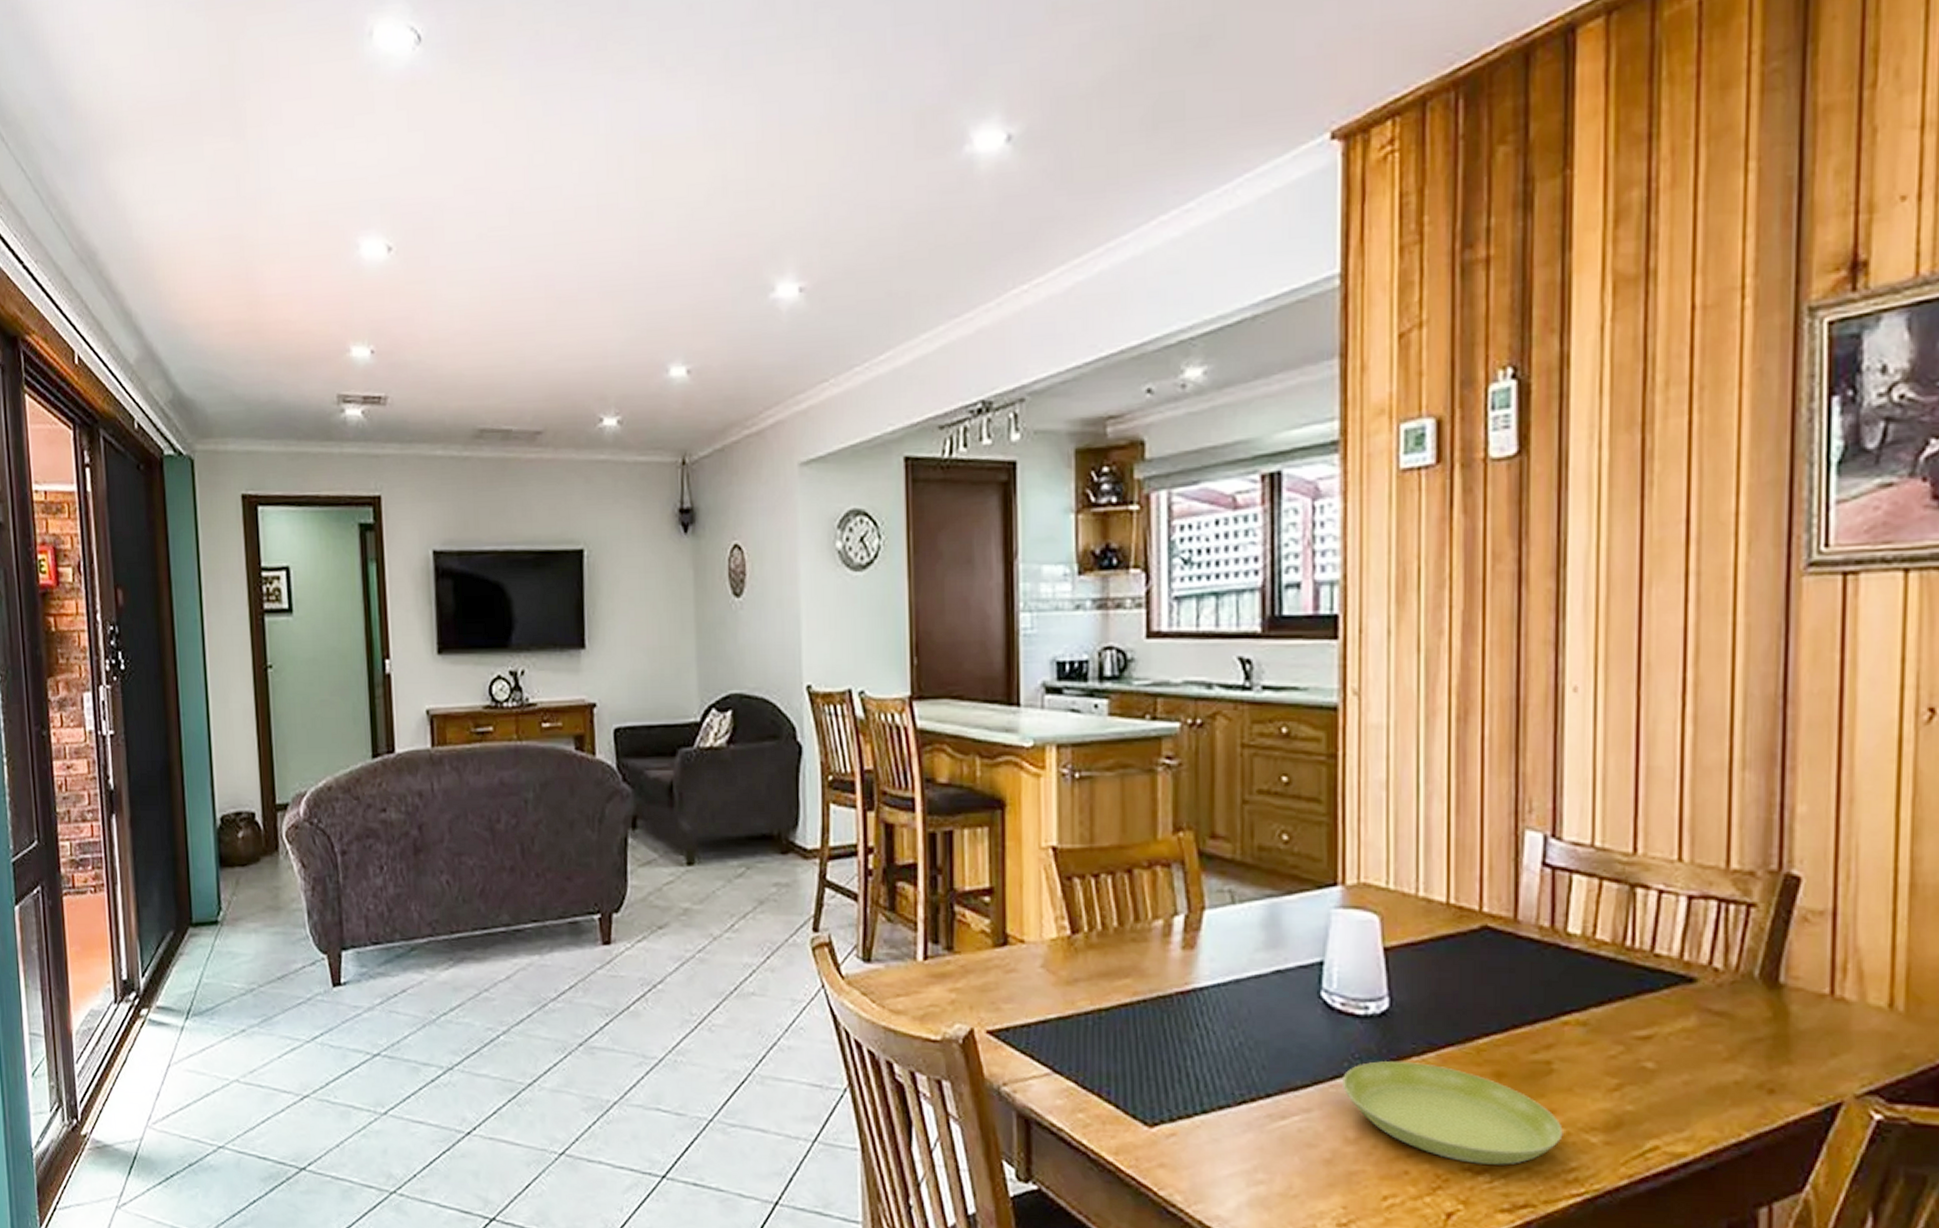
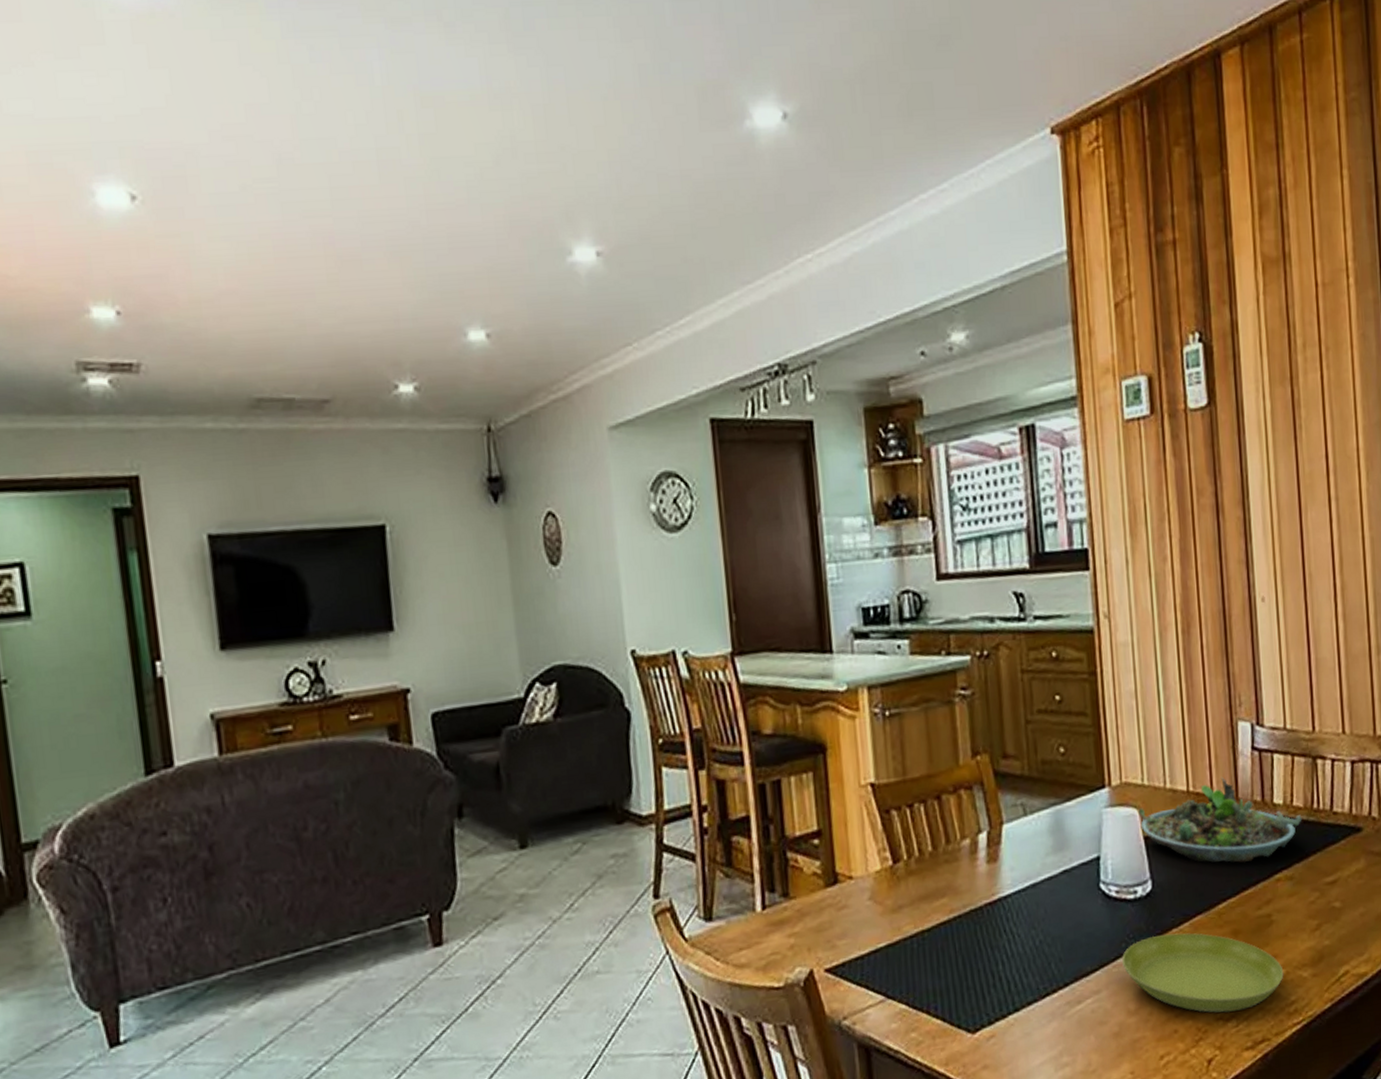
succulent planter: none [1379,893,1607,995] -> present [1138,777,1302,863]

